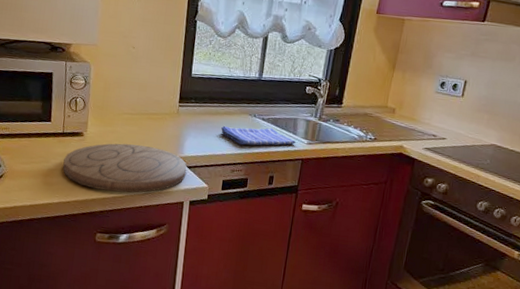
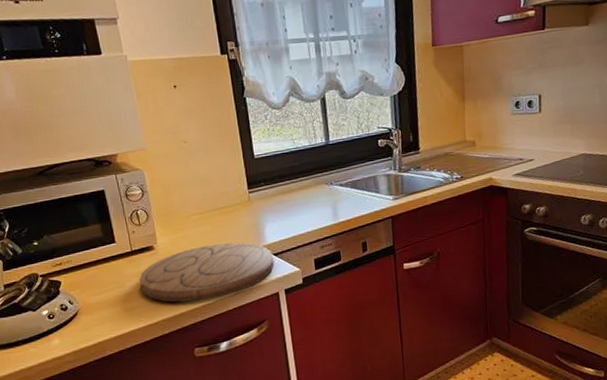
dish towel: present [221,125,296,146] -> none [299,192,381,218]

